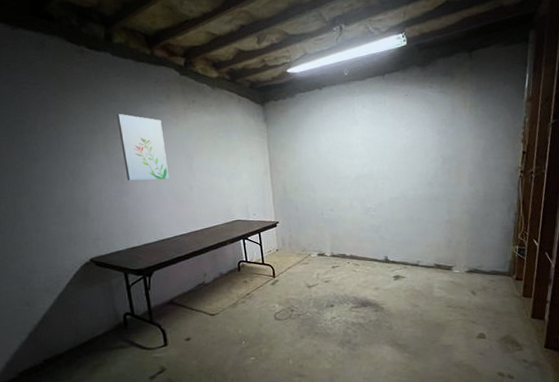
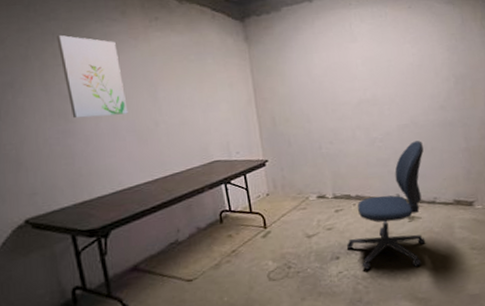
office chair: none [340,212,411,318] -> present [346,141,426,270]

